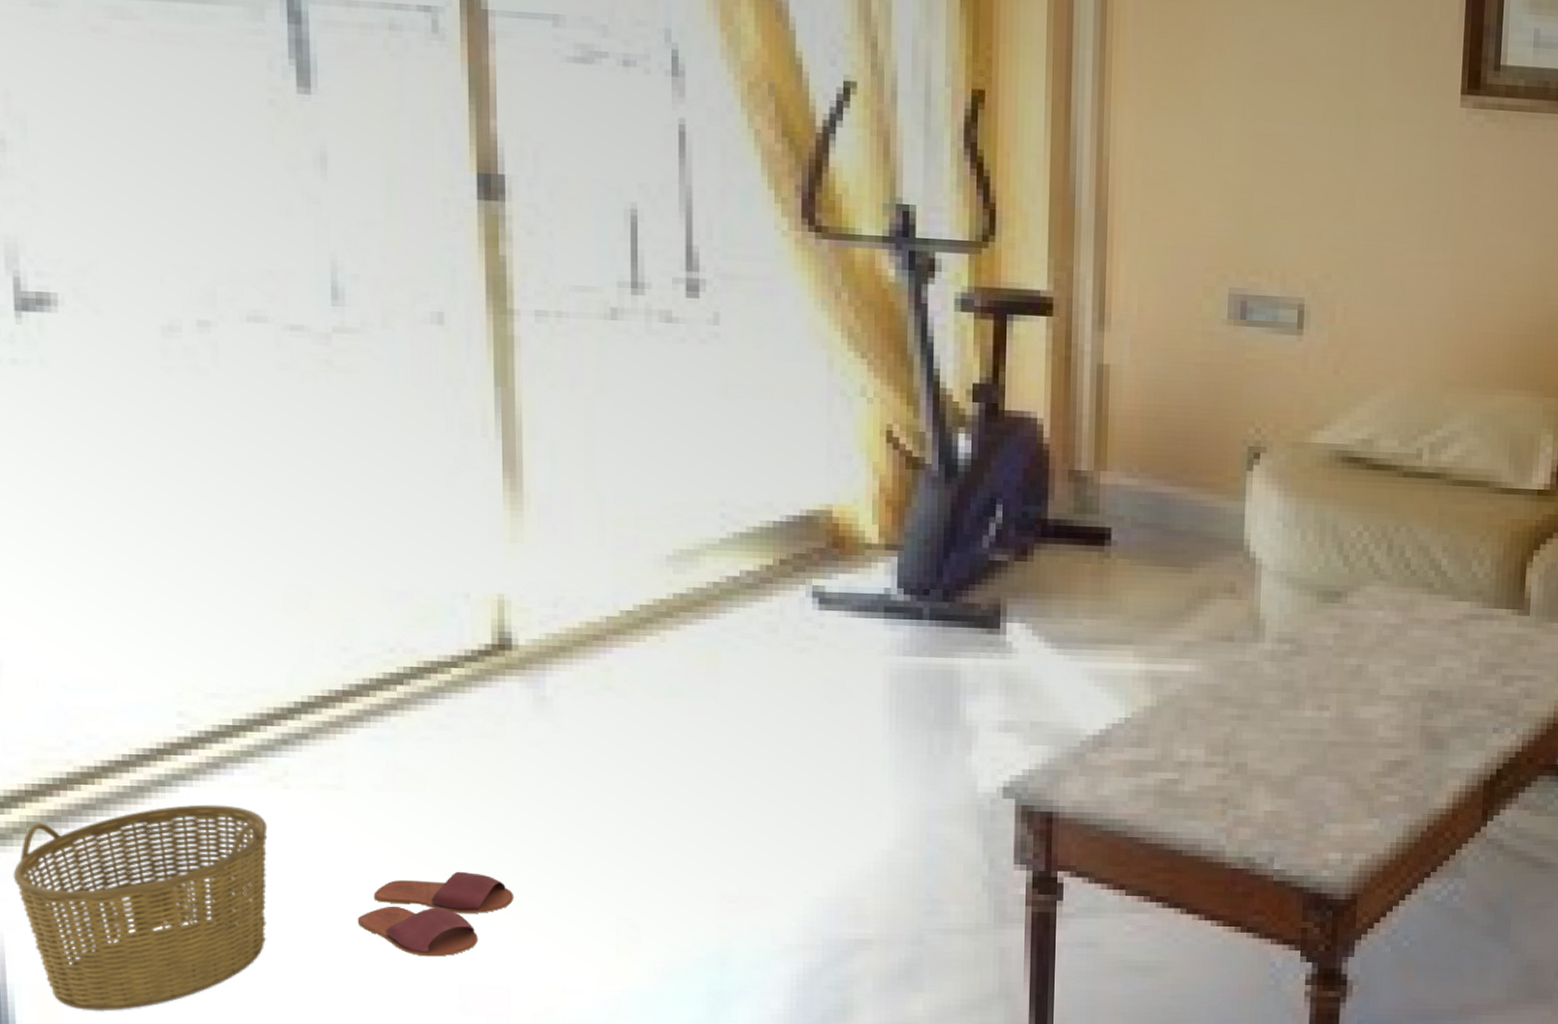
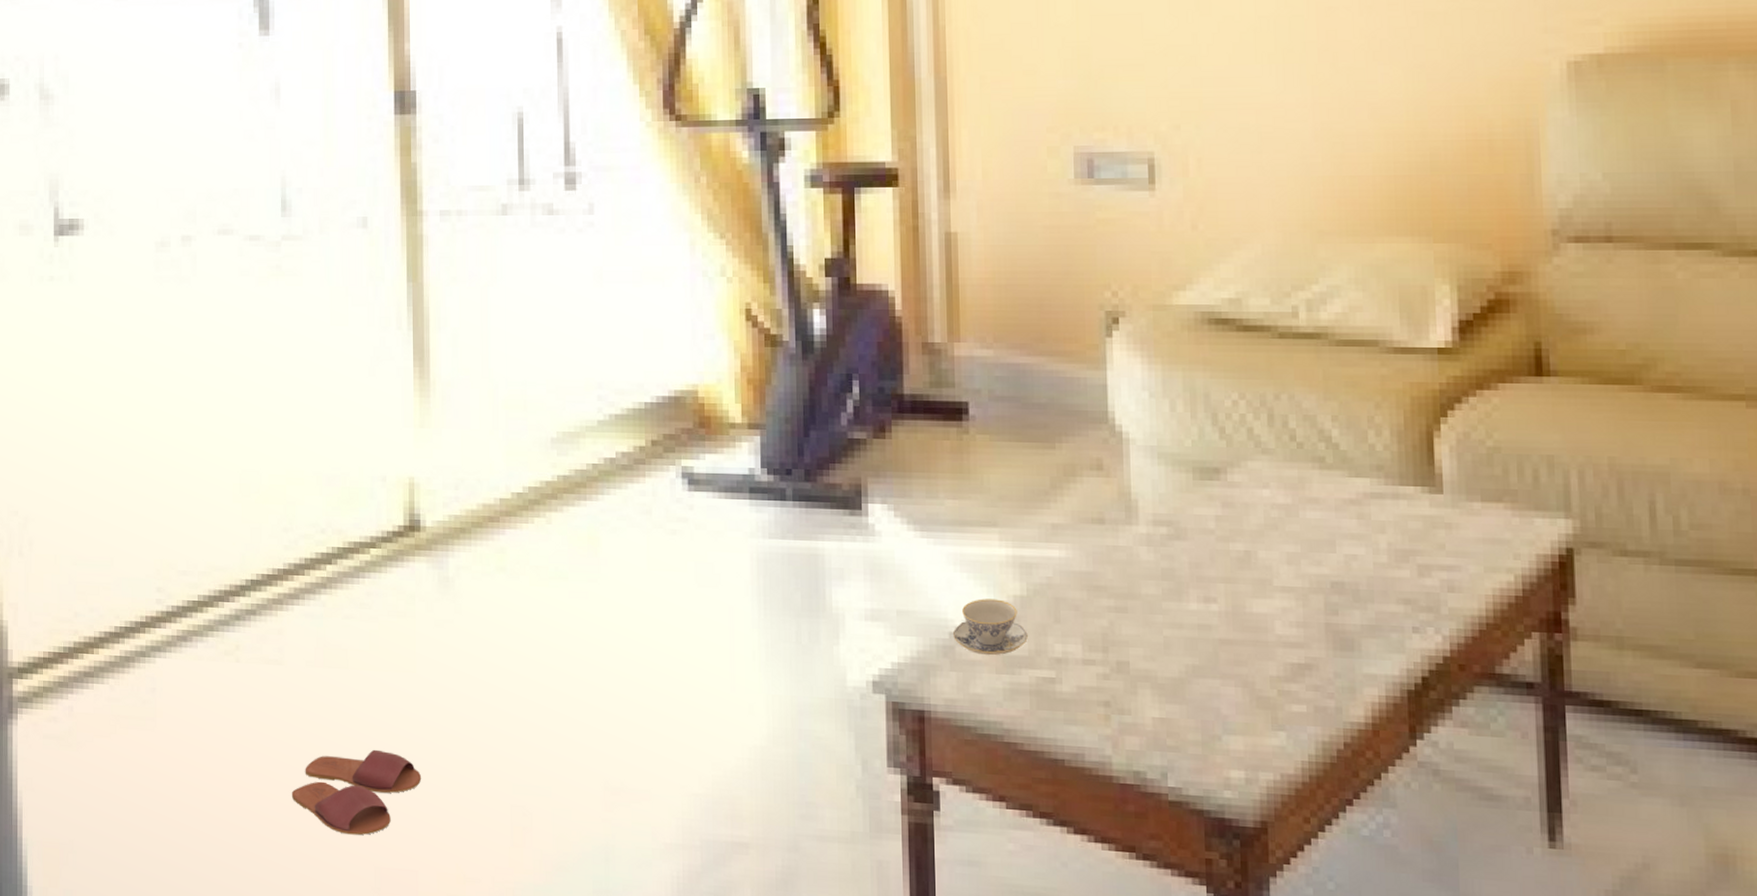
basket: present [13,804,268,1010] -> none [31,675,222,870]
teacup: none [1084,710,1155,761] -> present [953,598,1028,656]

